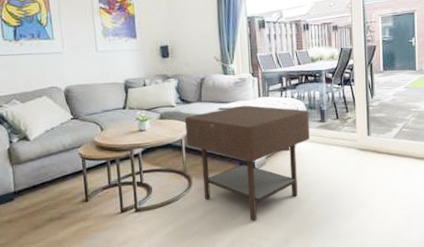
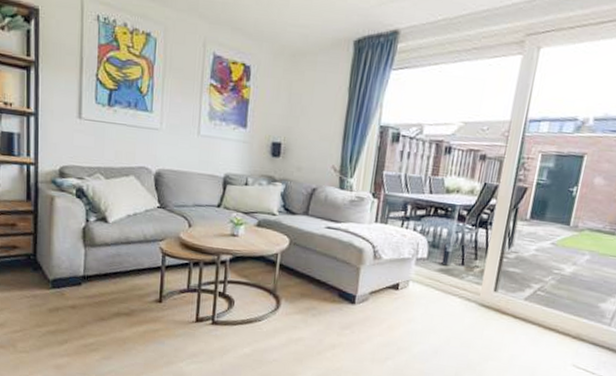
side table: present [184,105,310,221] -> none [282,228,430,361]

